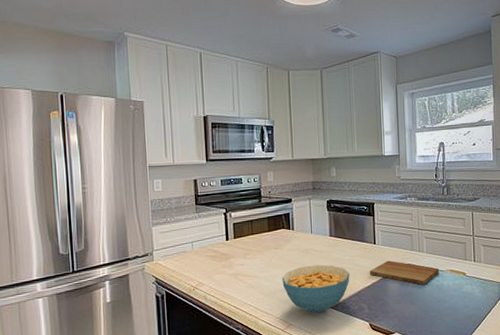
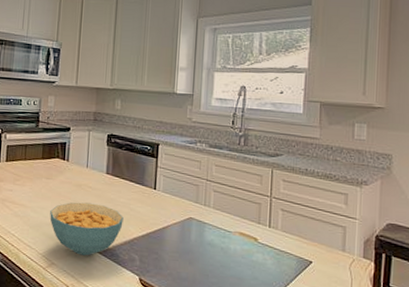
cutting board: present [370,260,439,285] -> none [146,210,226,245]

